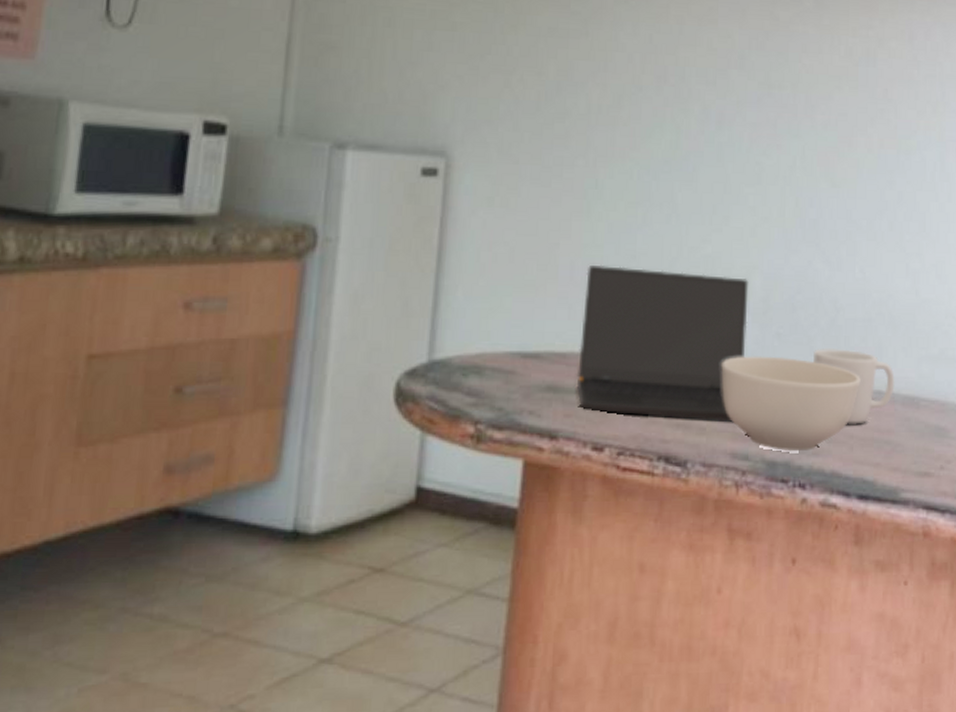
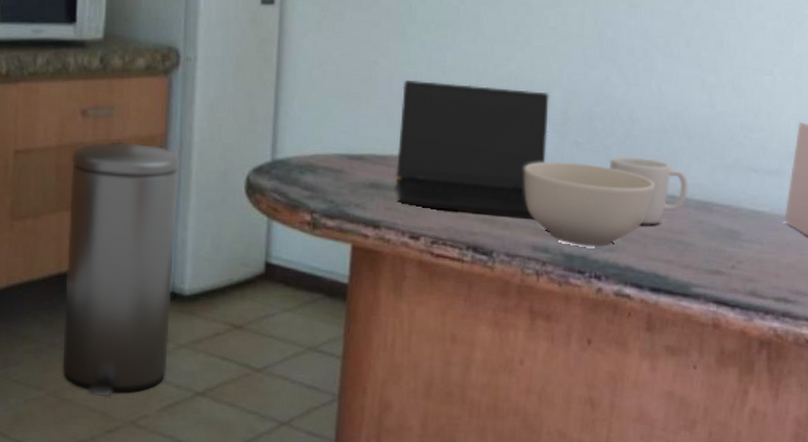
pedal bin: none [136,341,312,675] -> present [62,141,180,396]

